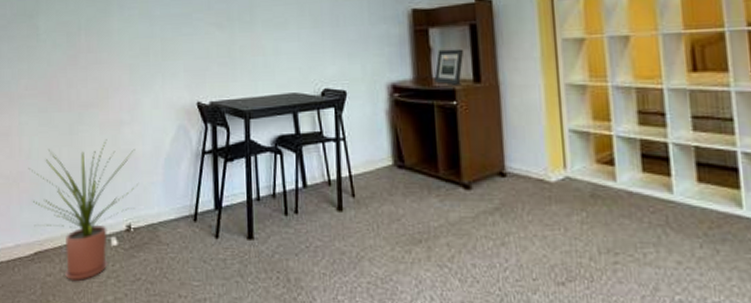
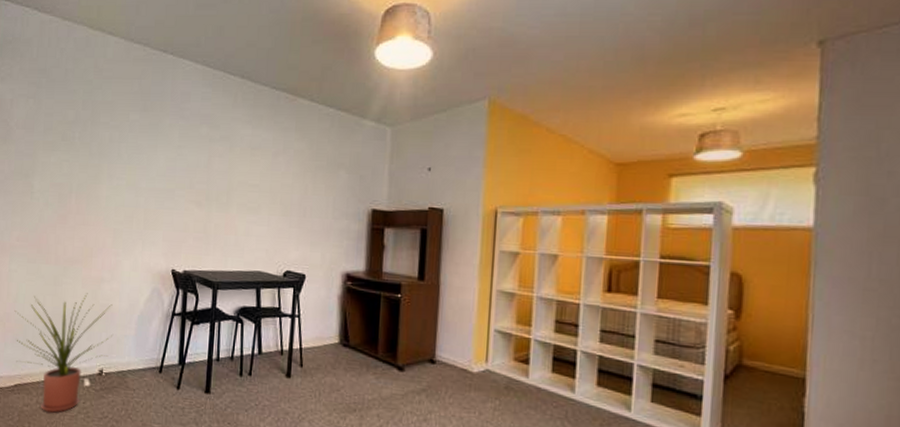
picture frame: present [434,48,464,85] -> none [384,248,413,281]

